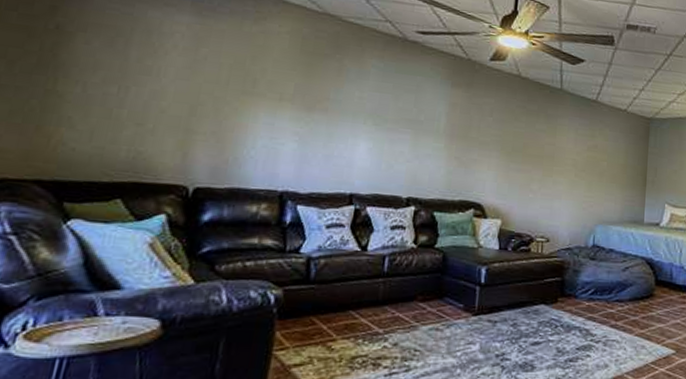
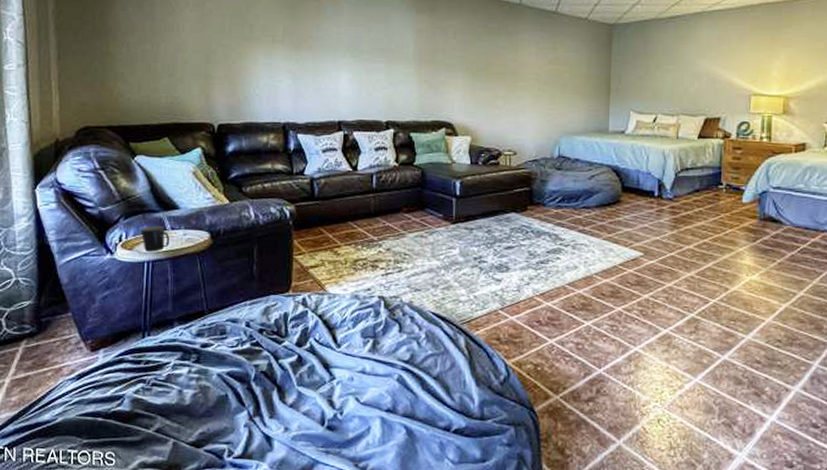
mug: none [57,309,102,346] -> present [140,225,170,253]

